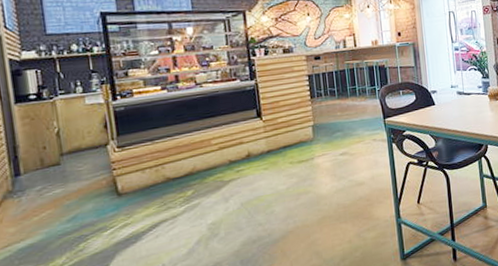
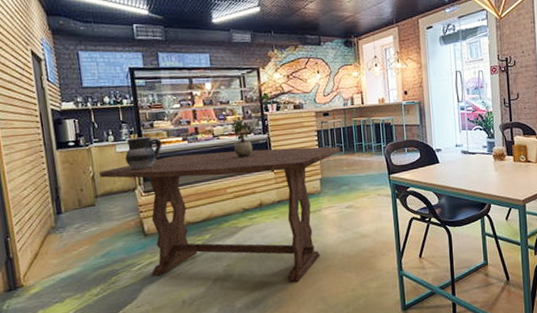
dining table: none [65,91,333,240] -> present [99,146,341,282]
ceramic jug: none [96,86,138,124] -> present [125,137,162,170]
potted plant: none [215,63,241,107] -> present [230,117,255,158]

